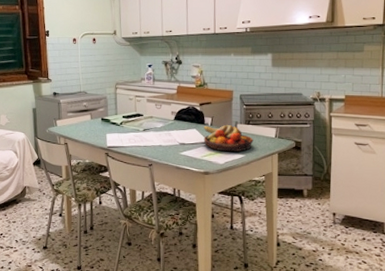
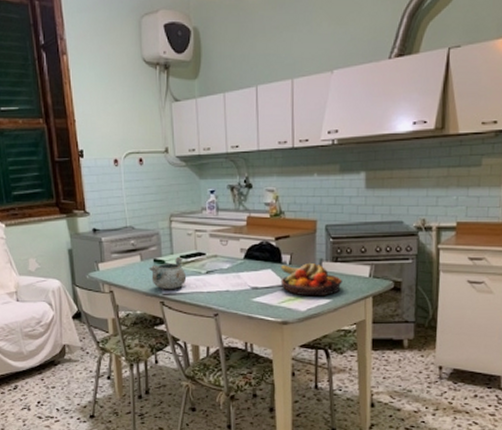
decorative bowl: none [97,116,128,144] -> present [149,256,187,290]

